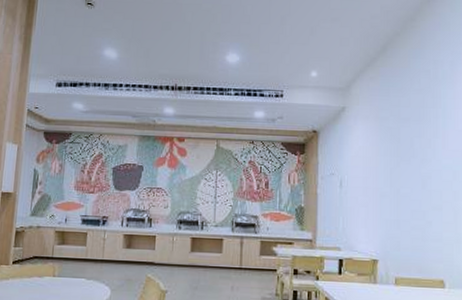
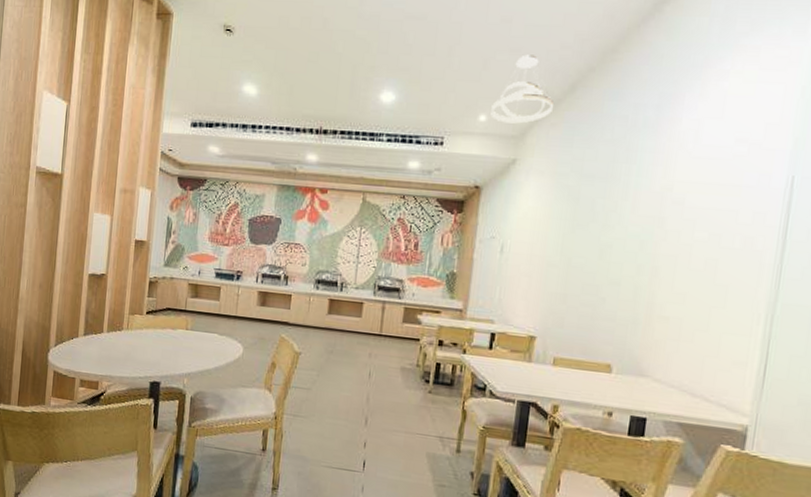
pendant light: none [320,23,370,78] -> present [490,54,553,124]

